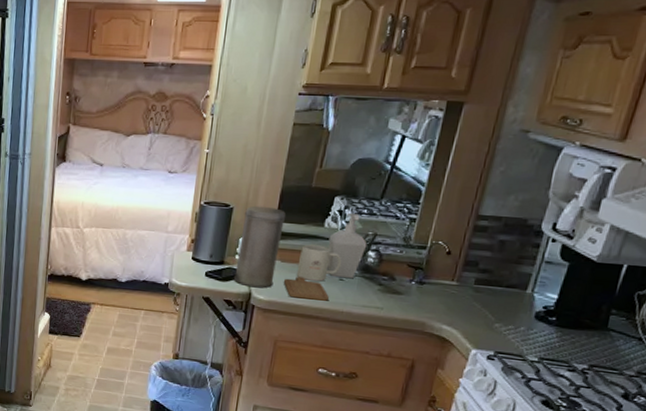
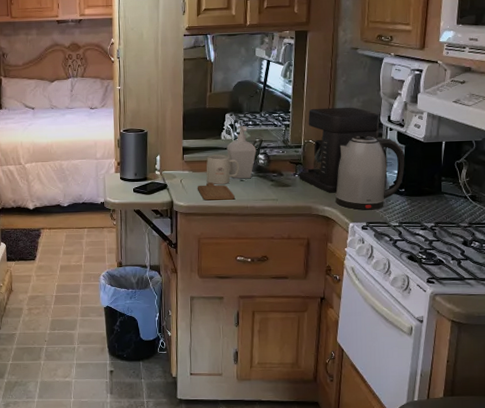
canister: present [233,205,286,288] -> none [156,128,191,196]
coffee maker: none [416,202,541,309] -> present [299,107,379,192]
kettle: none [458,243,567,338] -> present [335,135,405,210]

